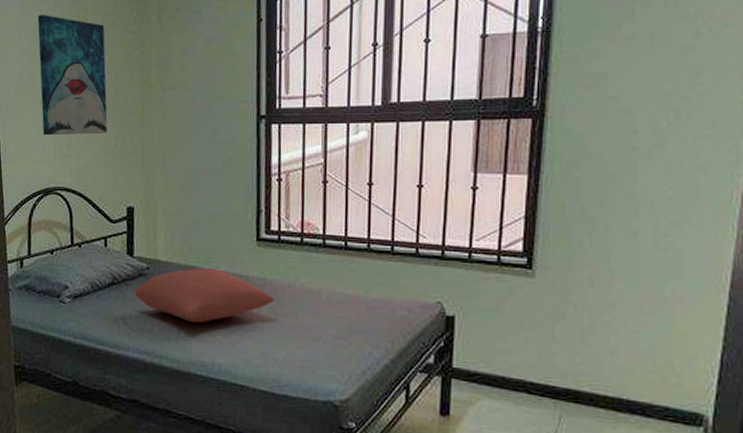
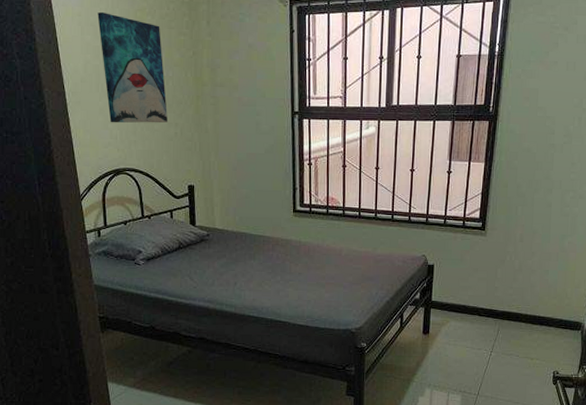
cushion: present [134,268,275,323] -> none [198,234,308,277]

